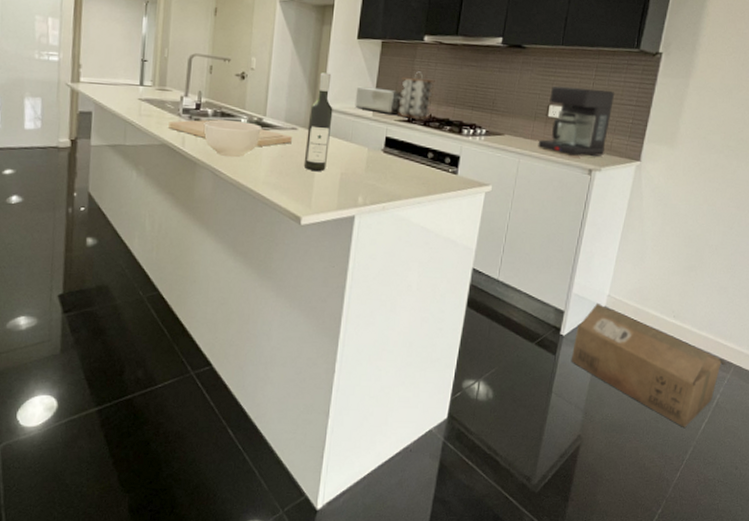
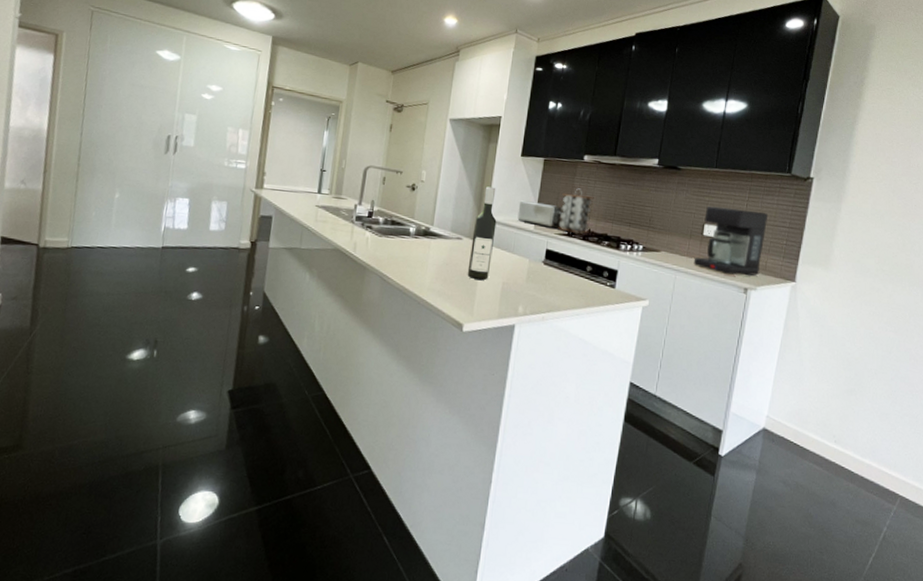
cutting board: present [168,119,292,147] -> none [342,227,457,255]
bowl: present [203,119,263,158] -> none [374,227,430,265]
cardboard box: present [570,302,726,427] -> none [730,423,892,561]

